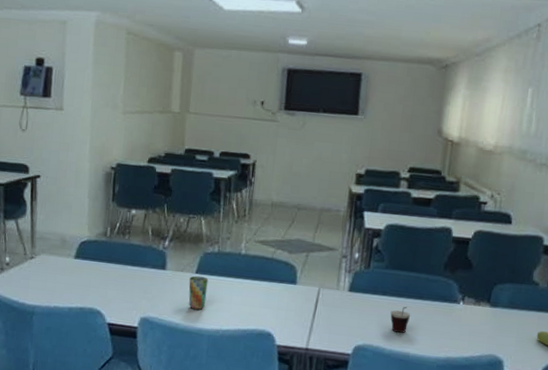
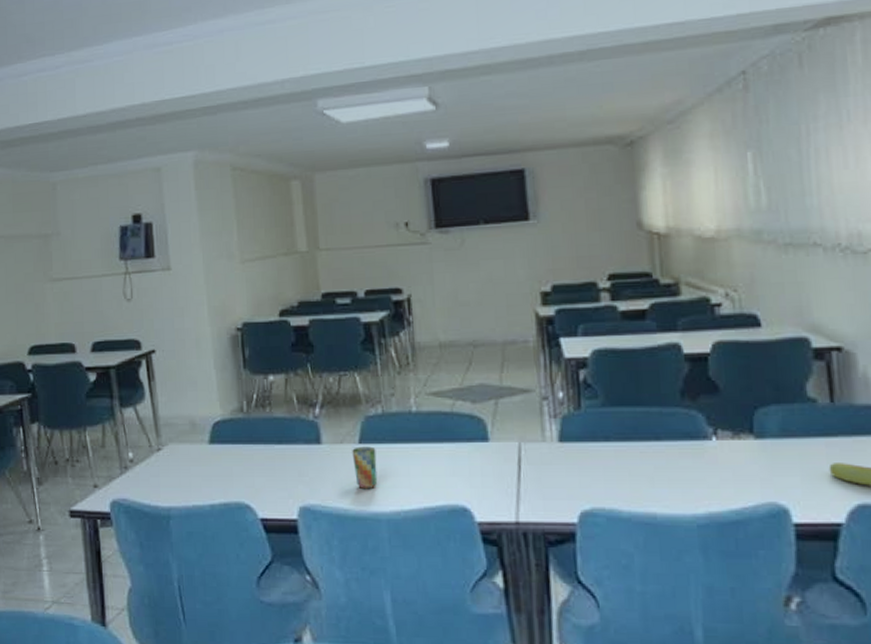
cup: present [390,306,411,333] -> none [620,452,648,487]

